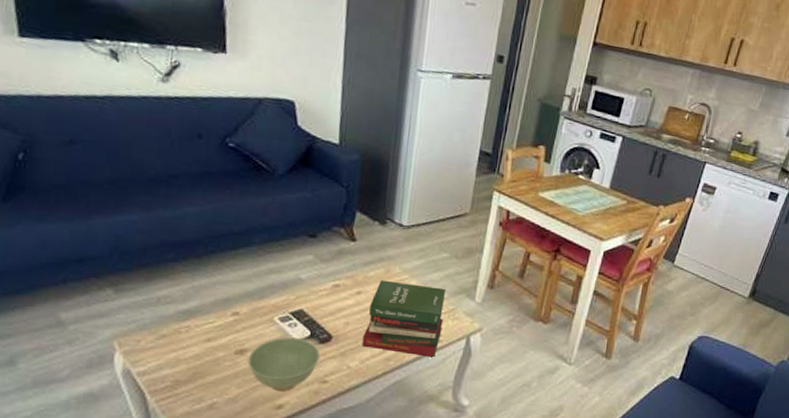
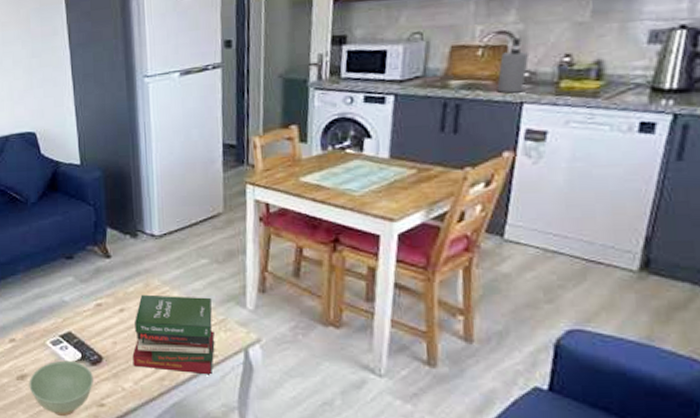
soap dispenser: none [692,110,718,154] -> present [496,37,530,94]

